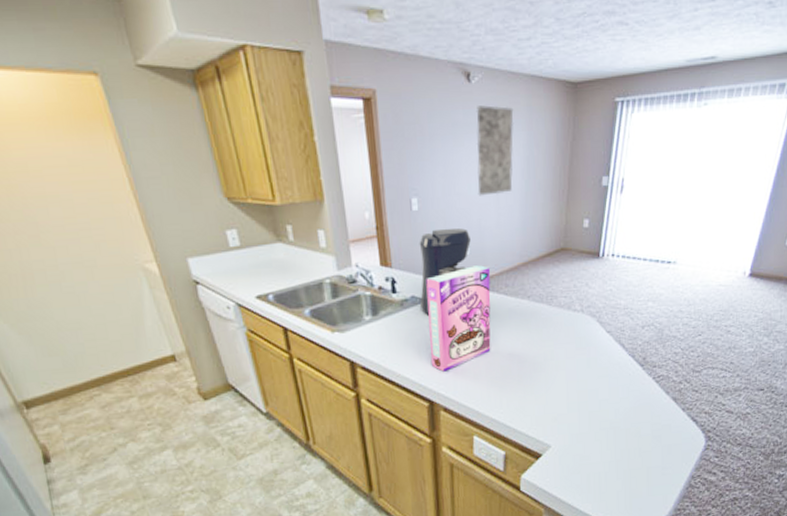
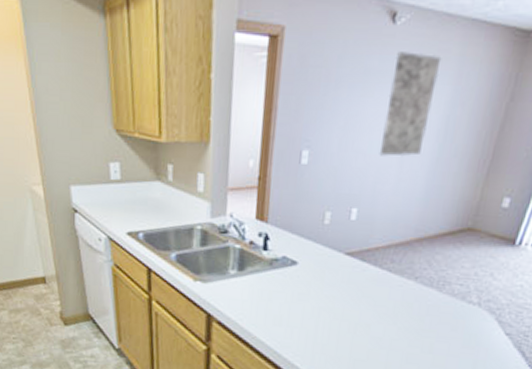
coffee maker: present [419,227,471,315] -> none [291,187,361,280]
cereal box: present [426,265,491,372] -> none [290,233,378,343]

